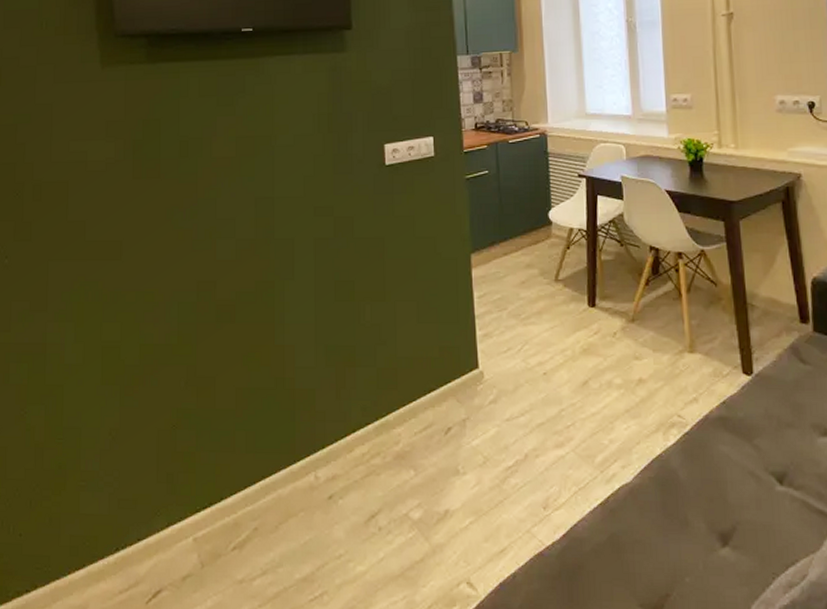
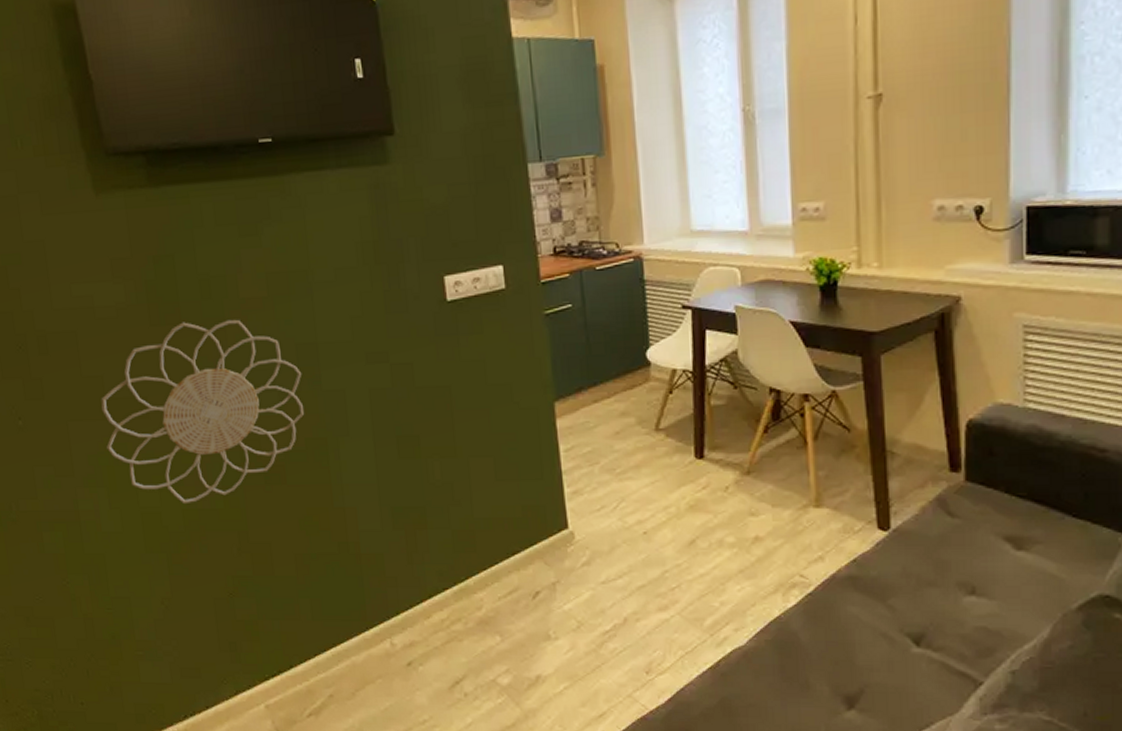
decorative wall piece: none [80,175,259,340] -> present [101,319,304,505]

